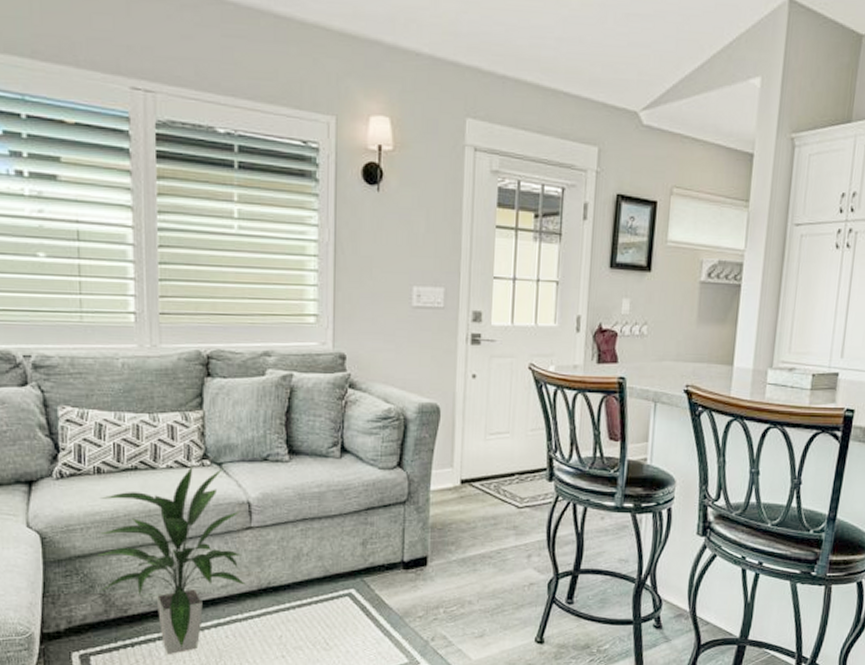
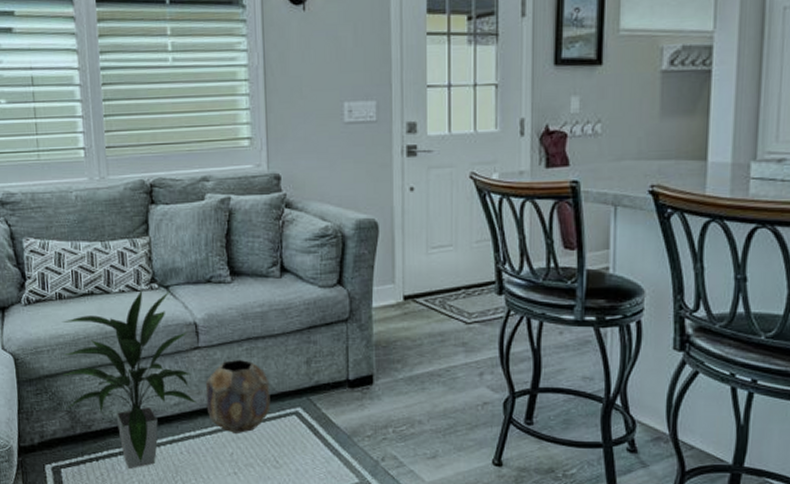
planter: none [256,540,324,617] -> present [205,359,271,435]

